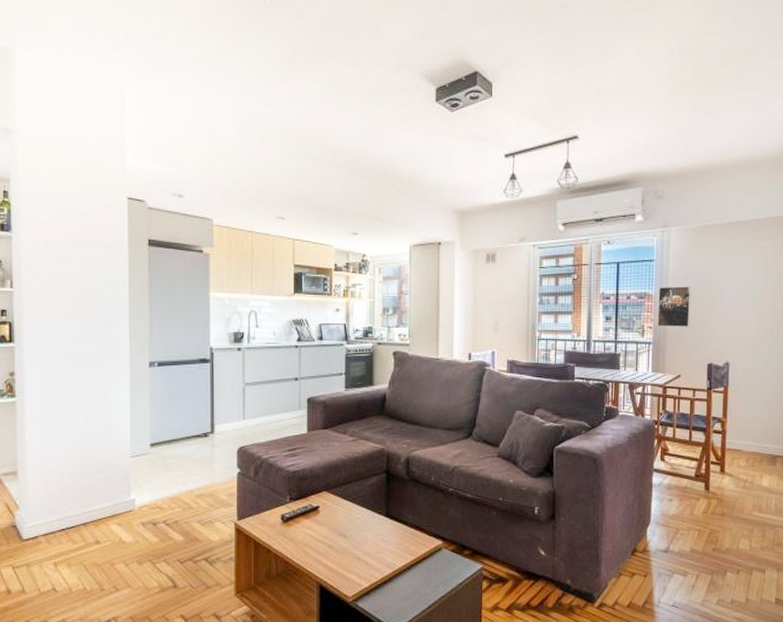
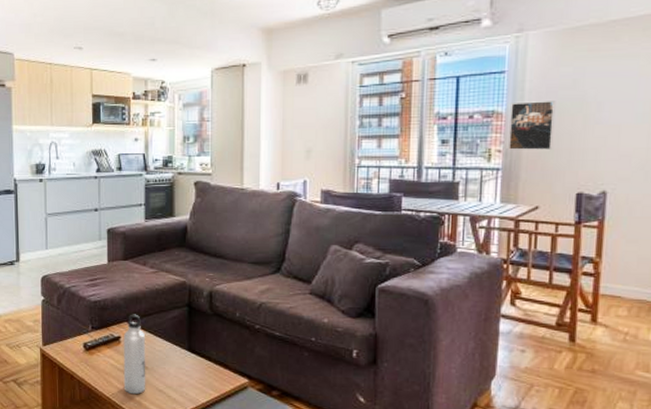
water bottle: none [321,483,345,564] -> present [123,314,146,395]

